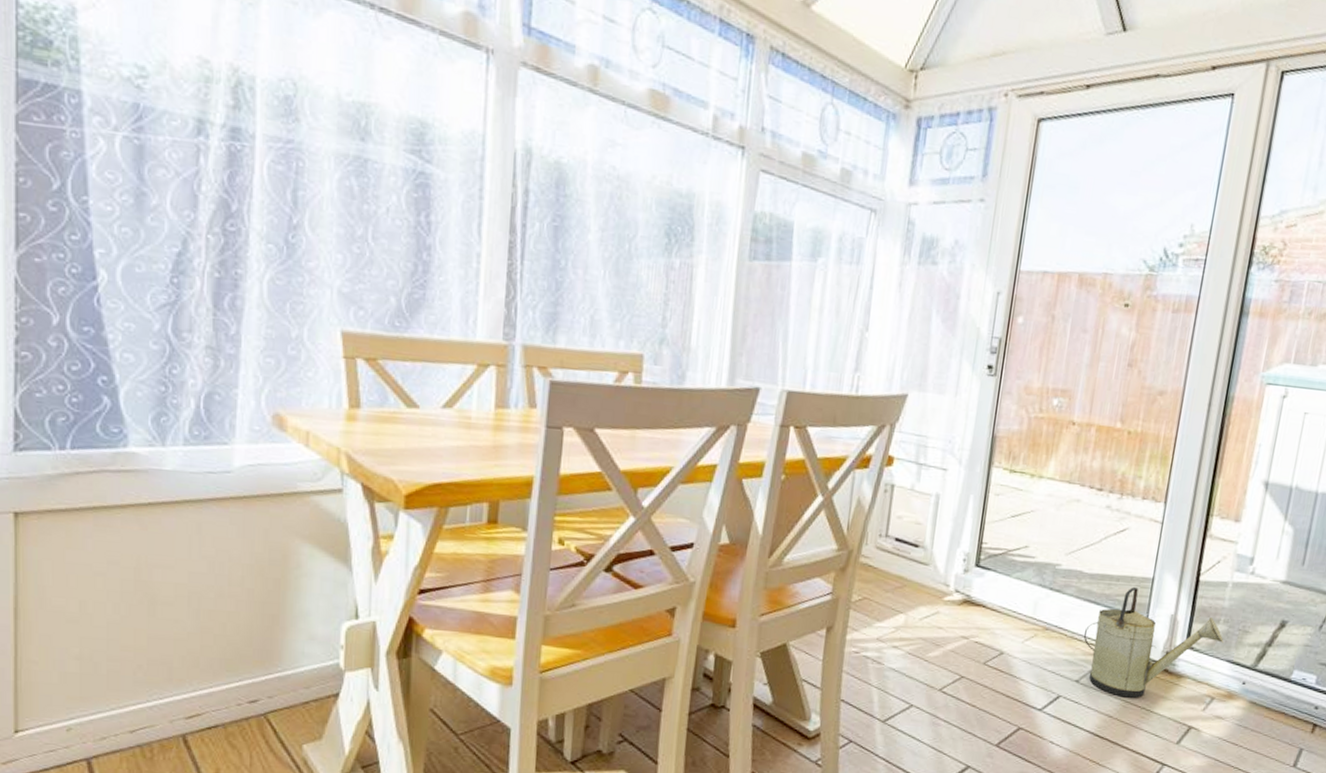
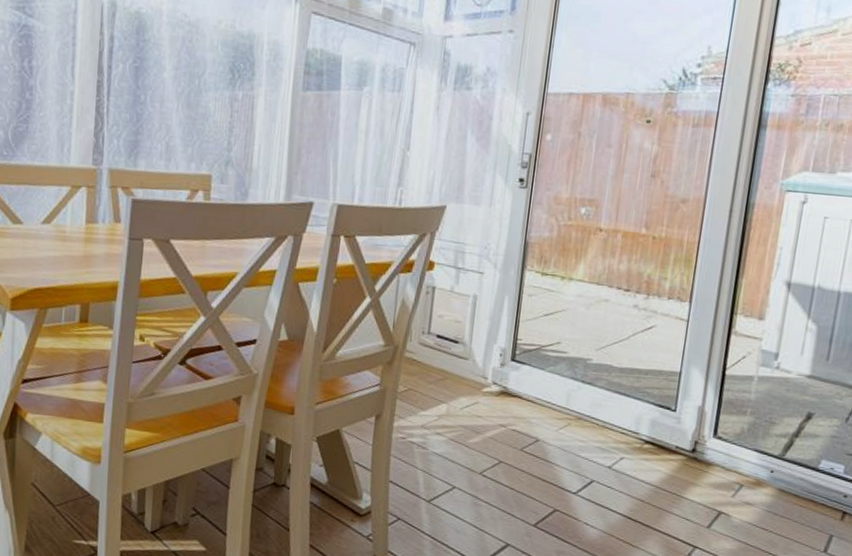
watering can: present [1083,586,1224,698] -> none [614,380,751,484]

